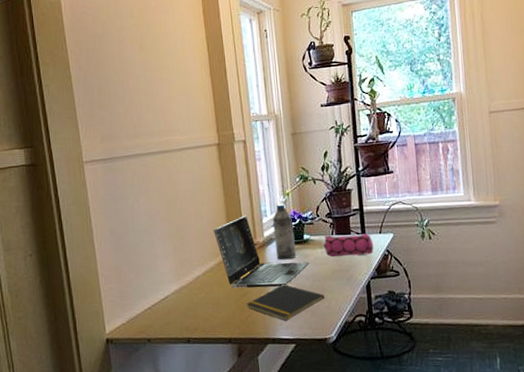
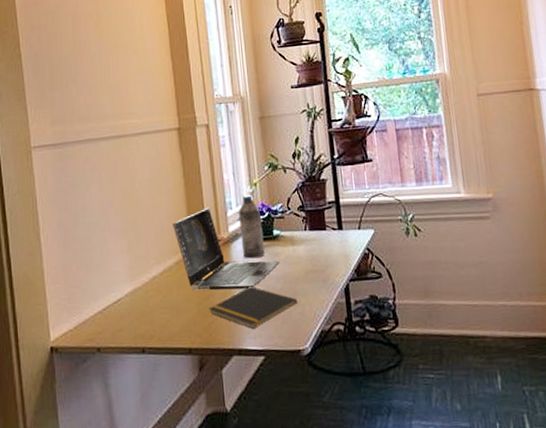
pencil case: present [323,233,374,257] -> none [295,229,352,256]

